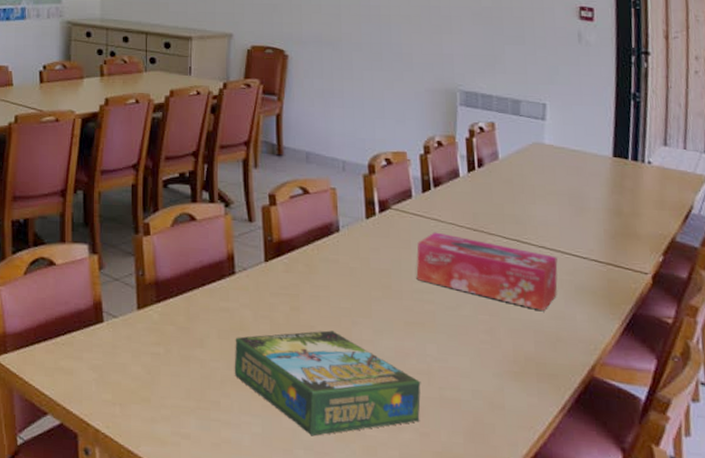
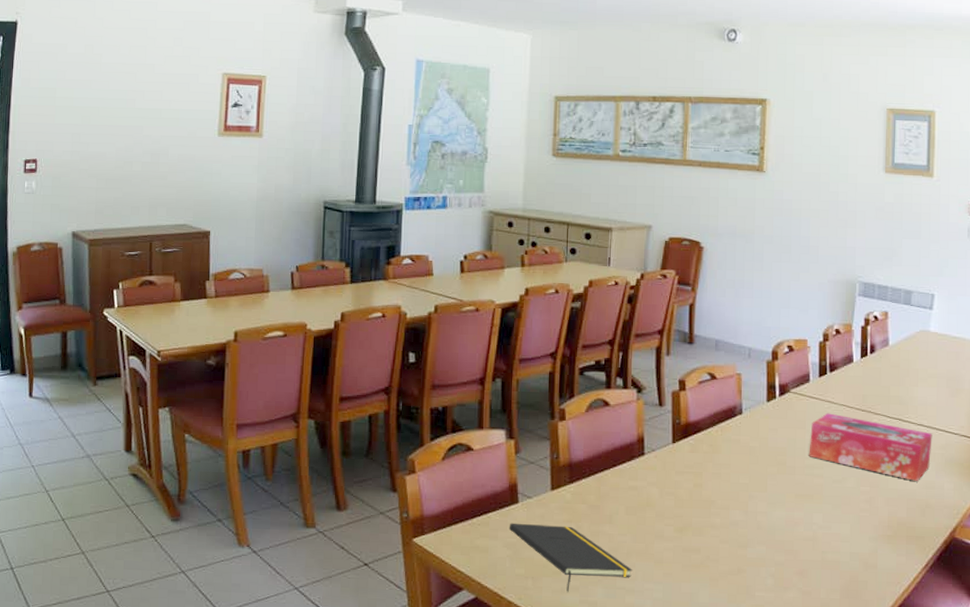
notepad: none [94,343,228,422] -> present [509,523,633,592]
board game: present [234,330,421,437] -> none [639,504,807,599]

